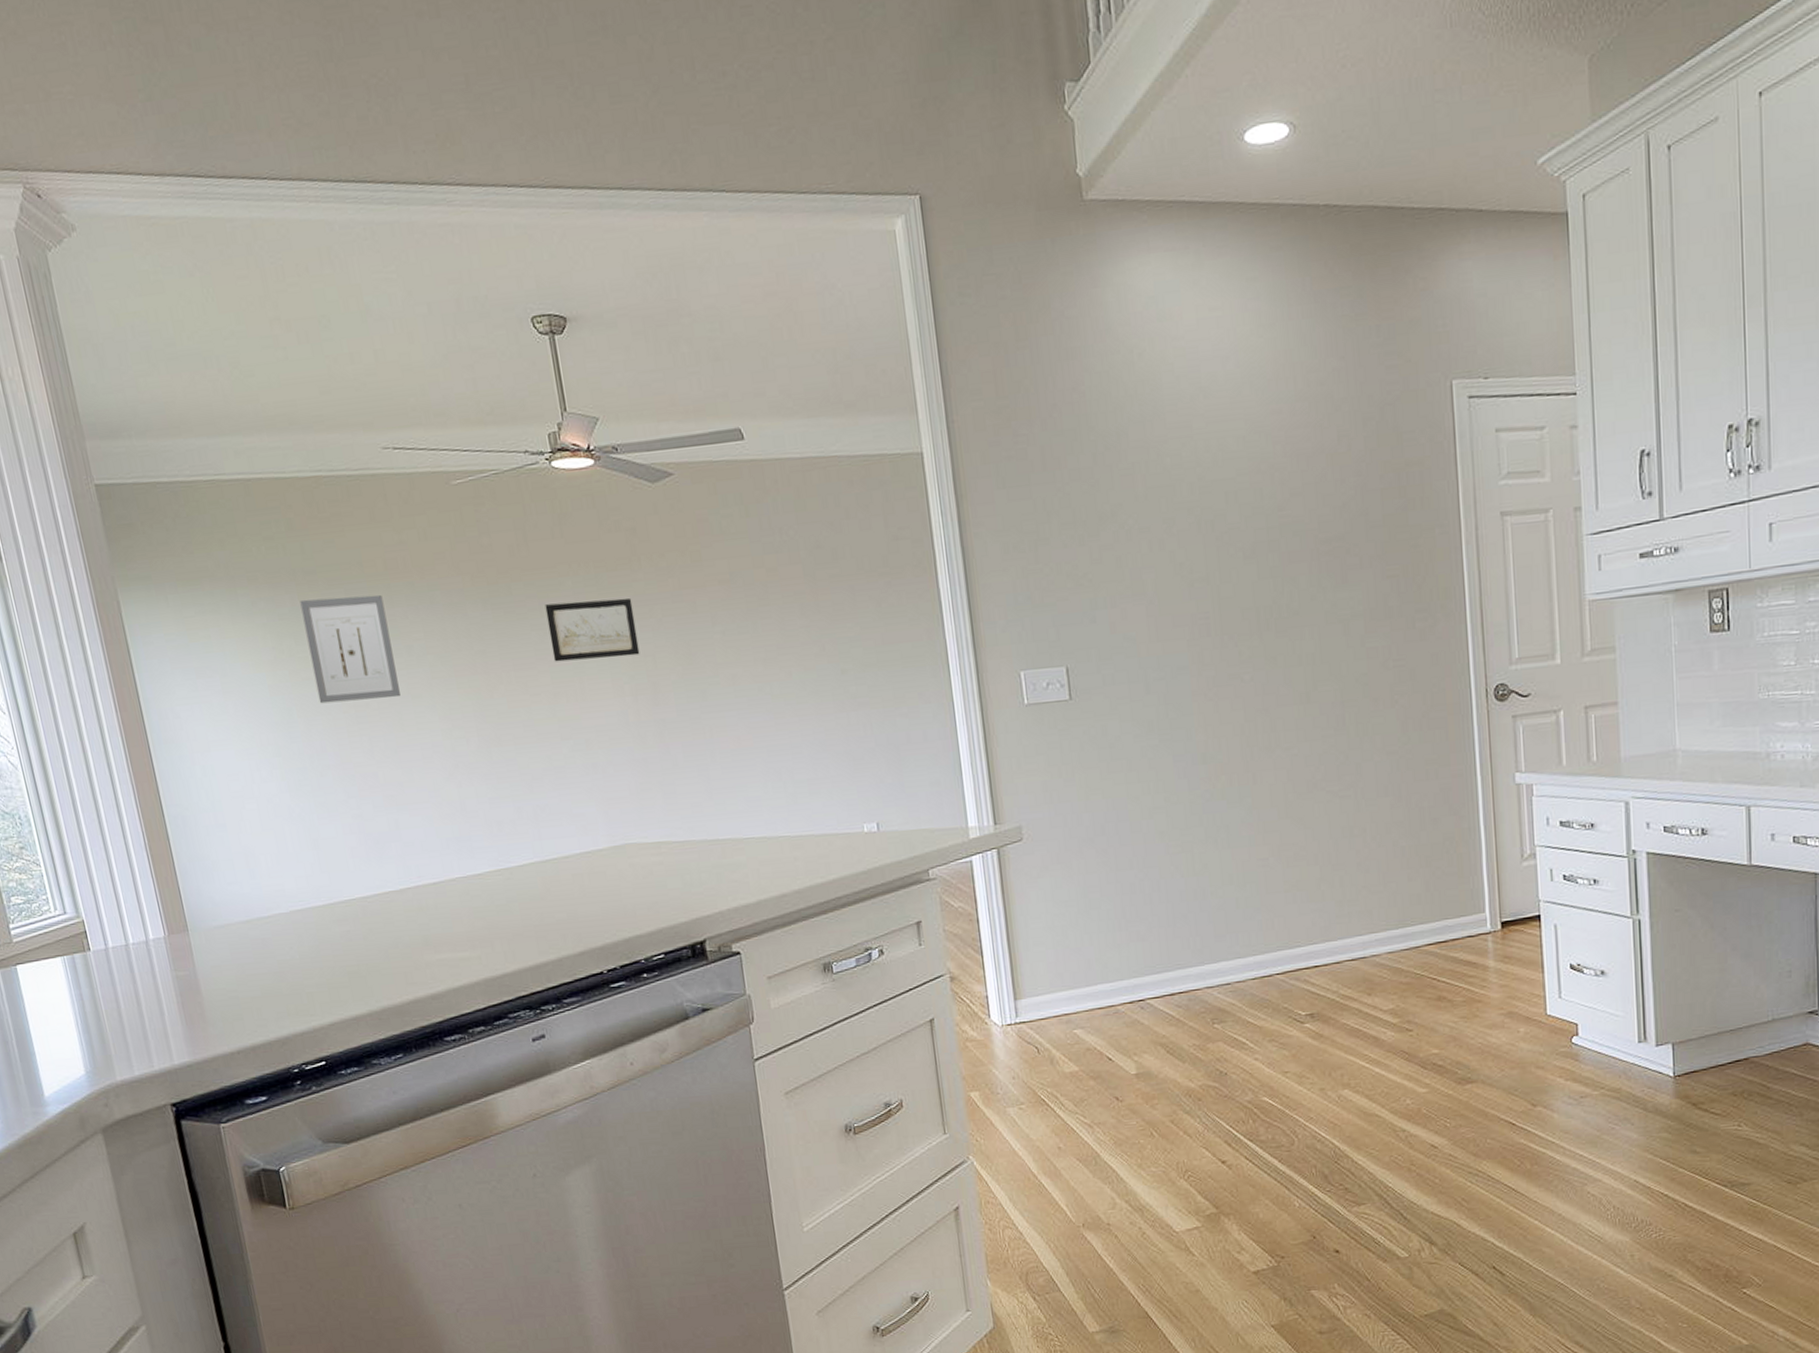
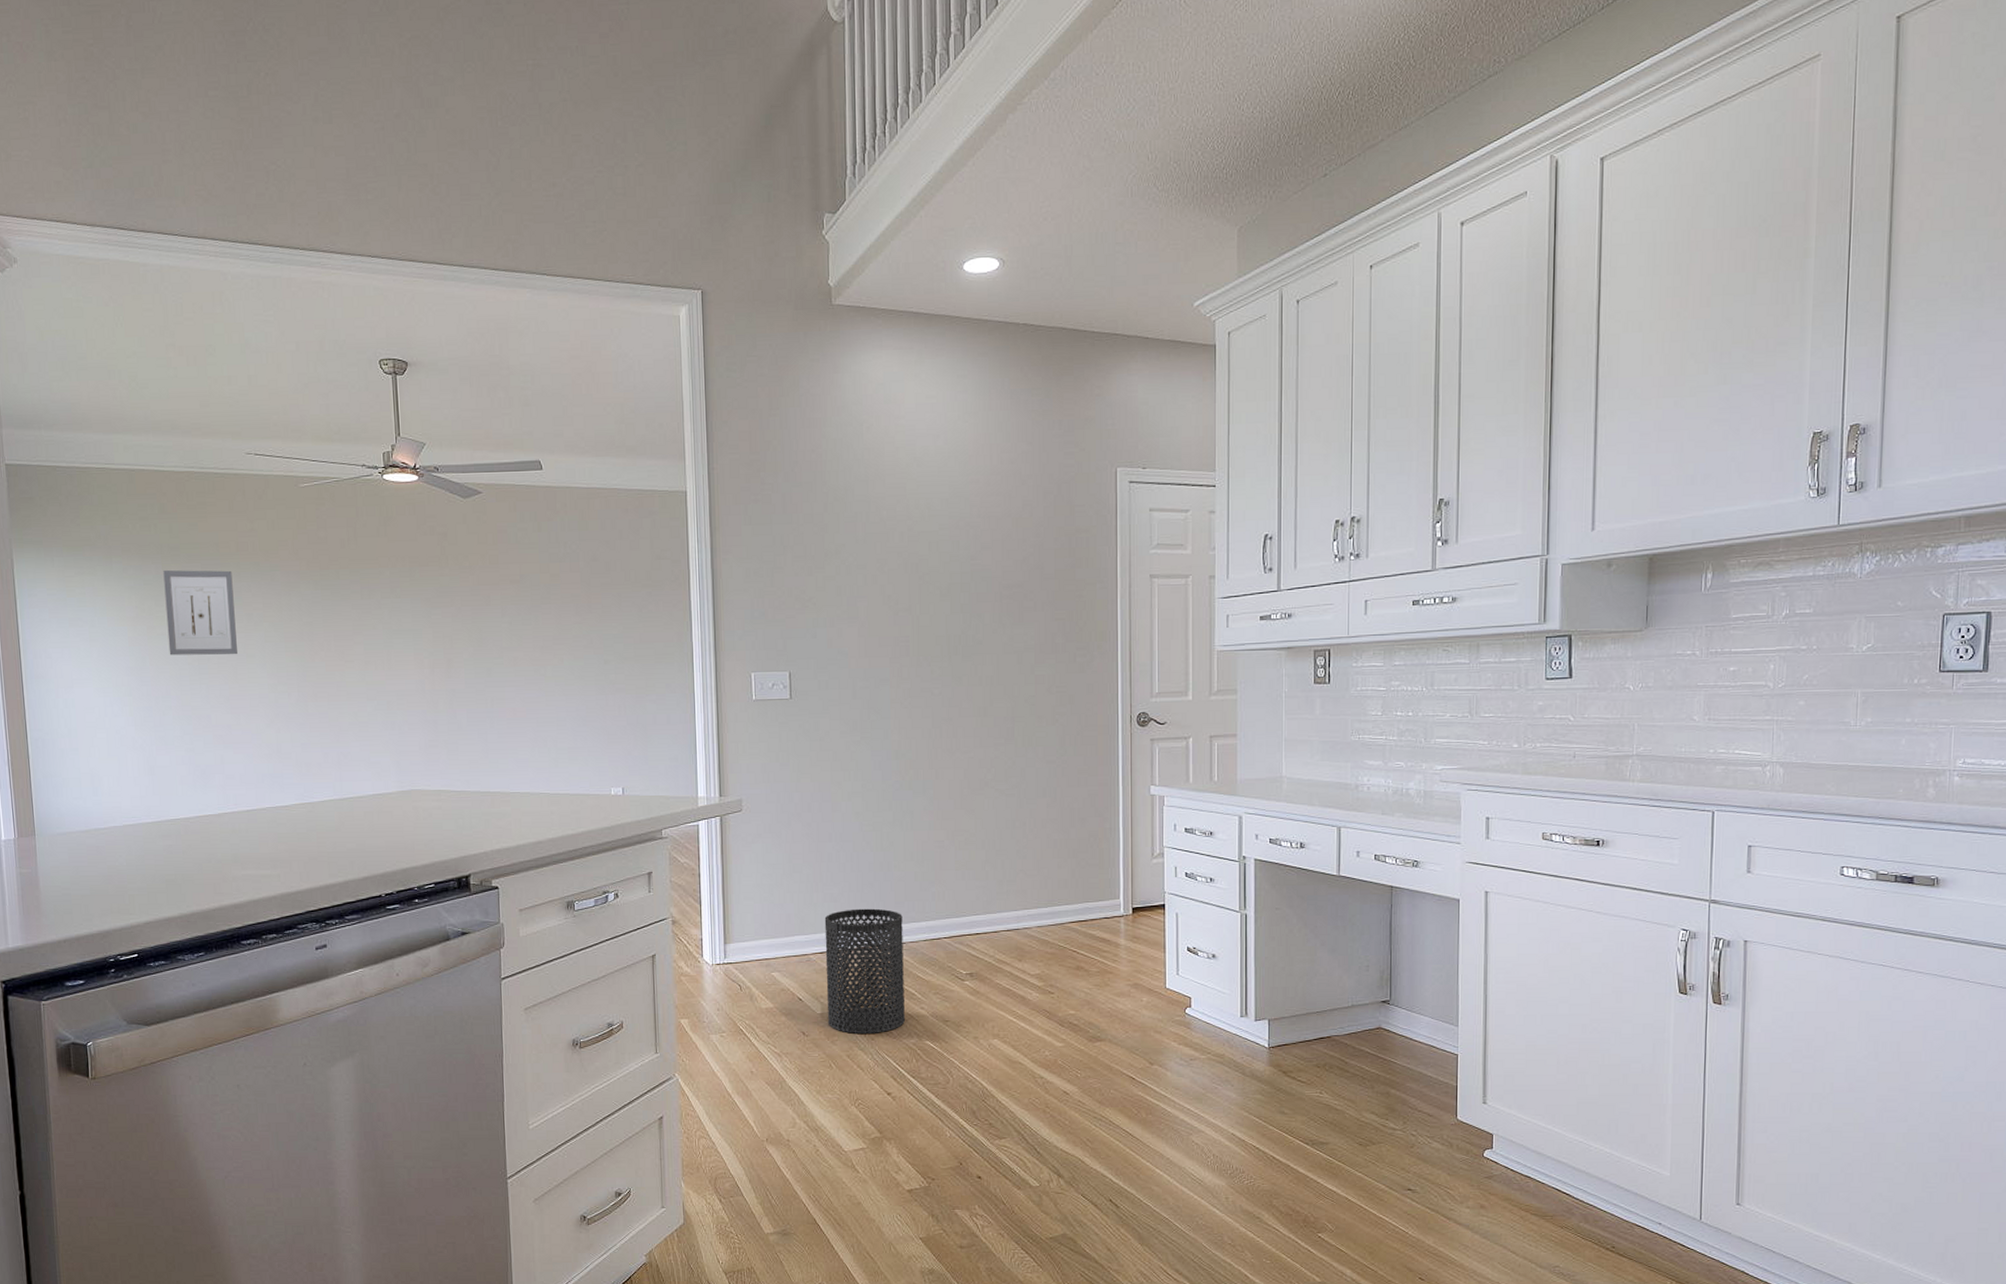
wall art: present [545,598,640,662] -> none [365,588,440,636]
trash can: none [1131,945,1236,1095] -> present [824,908,905,1034]

